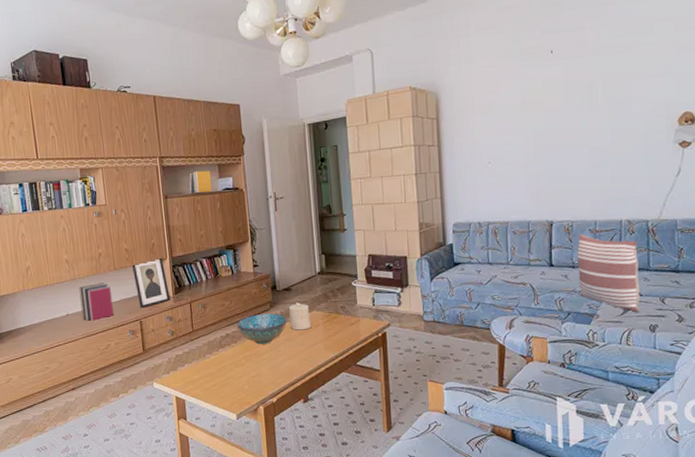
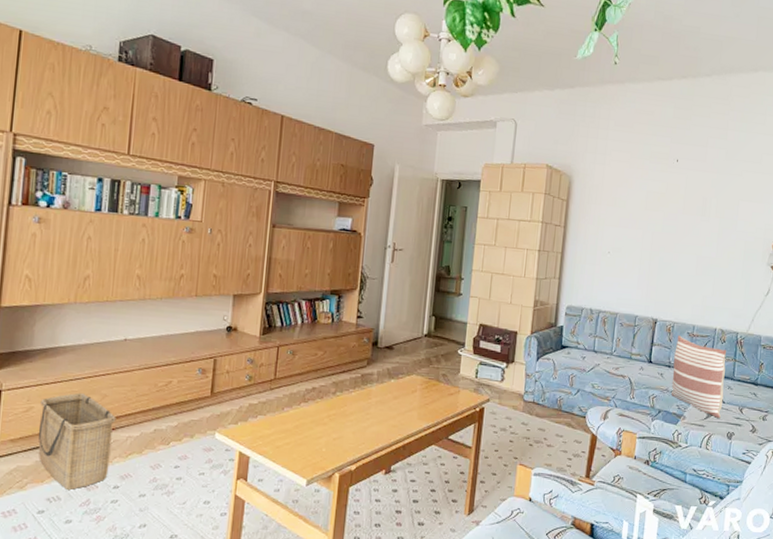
basket: none [16,362,77,440] -> present [38,392,116,490]
books: present [79,283,114,322] -> none [143,308,187,352]
picture frame: present [131,258,171,308] -> none [217,292,256,345]
books: present [189,170,212,194] -> none [301,203,329,230]
decorative bowl: present [237,313,288,345] -> none [326,370,384,404]
candle: present [288,302,311,331] -> none [386,363,409,394]

